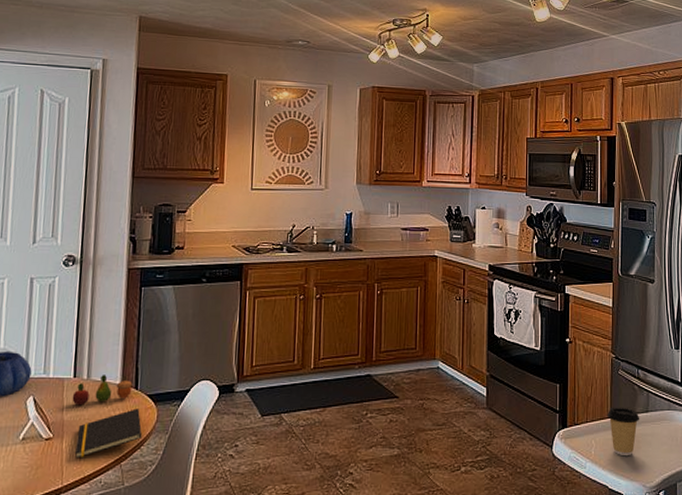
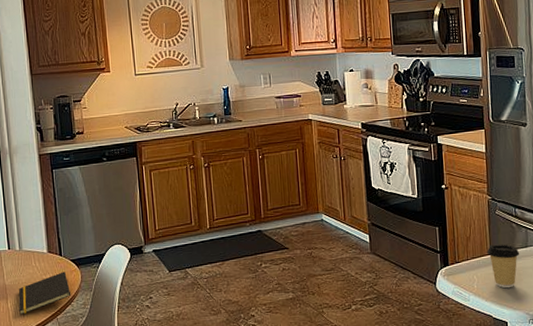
fruit: present [72,375,133,406] -> none [9,245,58,272]

